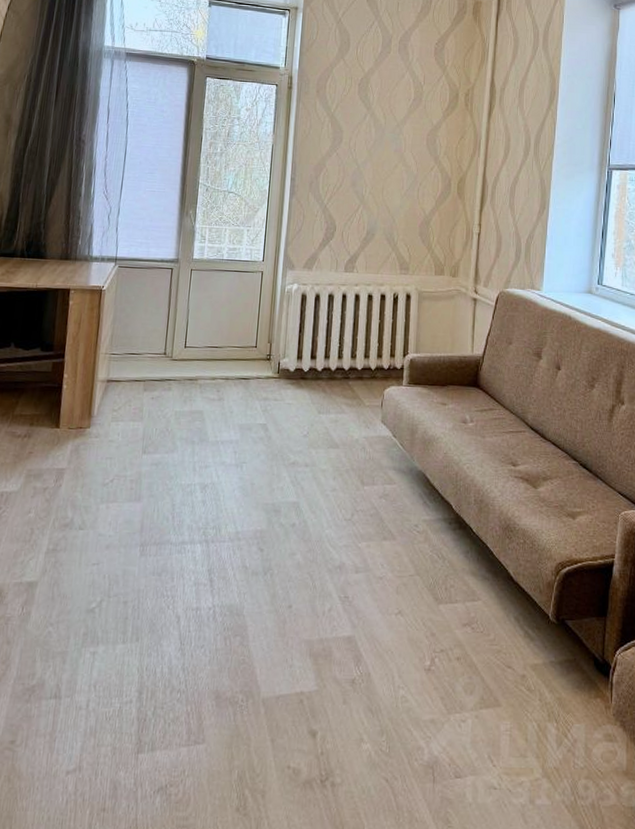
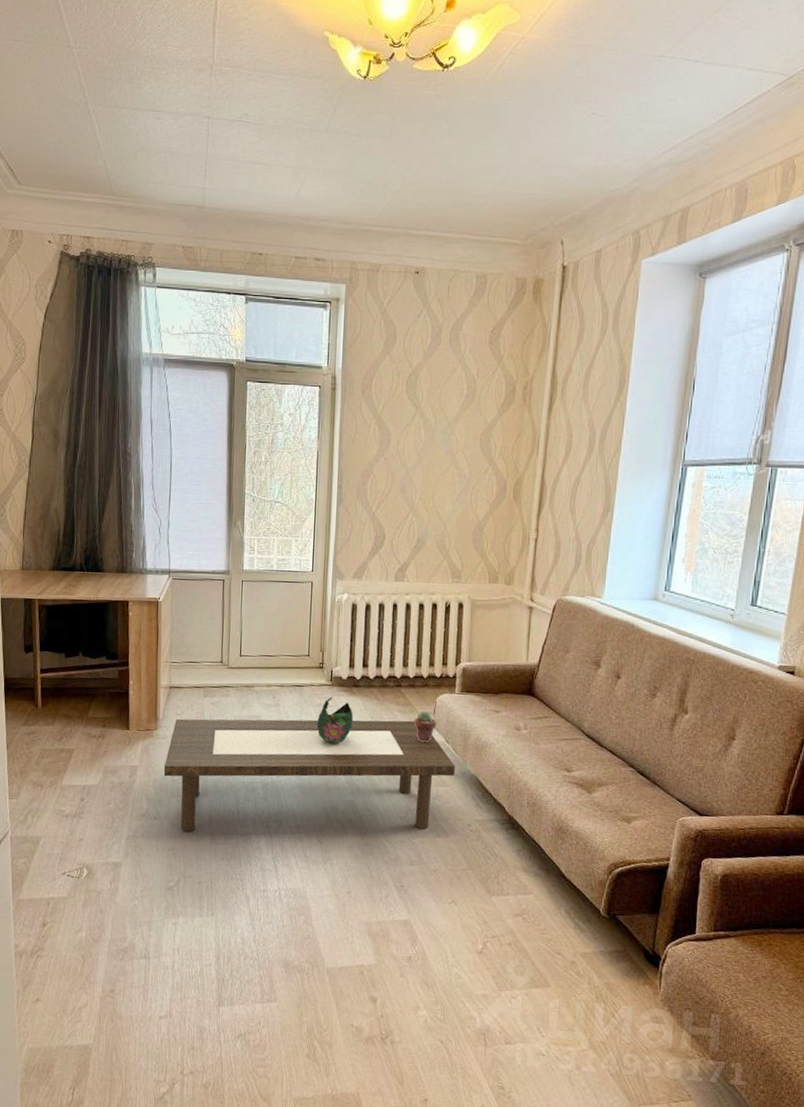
coffee table: none [93,414,402,543] -> present [163,718,455,832]
decorative bowl: none [262,390,300,441] -> present [317,697,353,744]
potted succulent: none [361,405,384,438] -> present [414,712,437,743]

